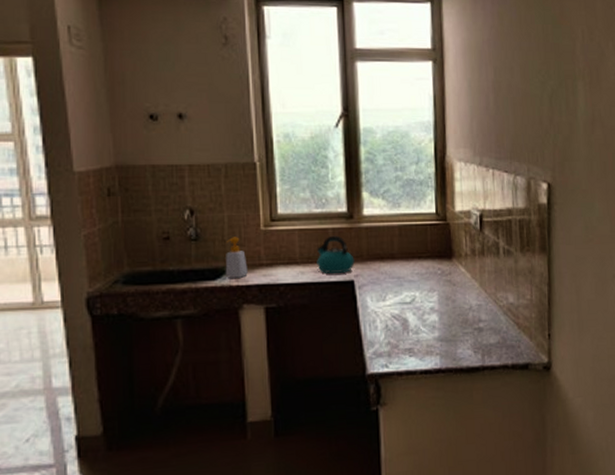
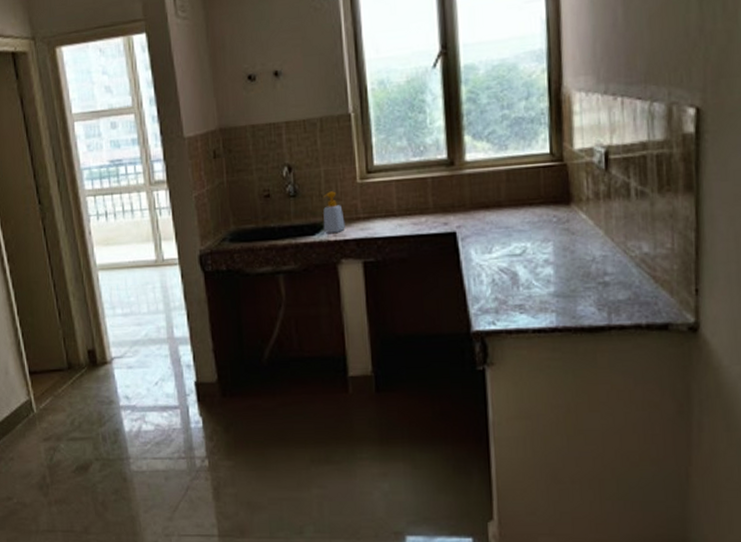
kettle: present [316,235,355,274] -> none [415,184,457,226]

